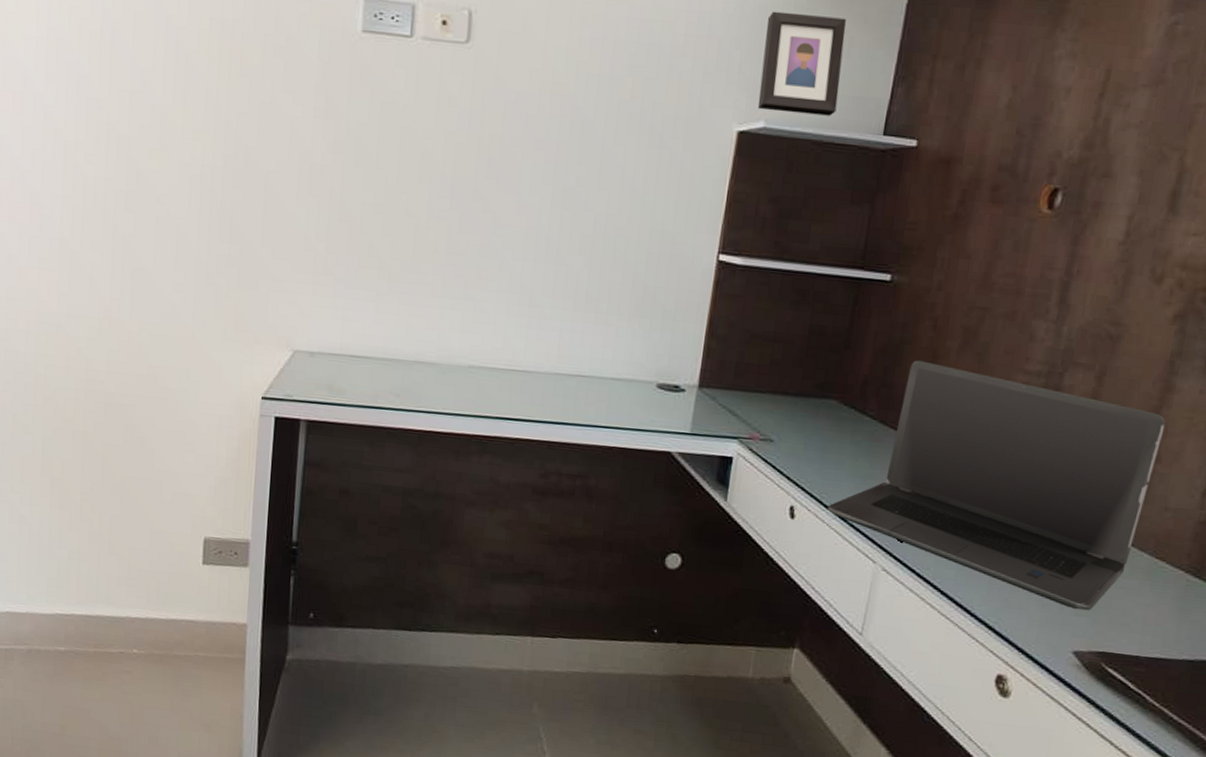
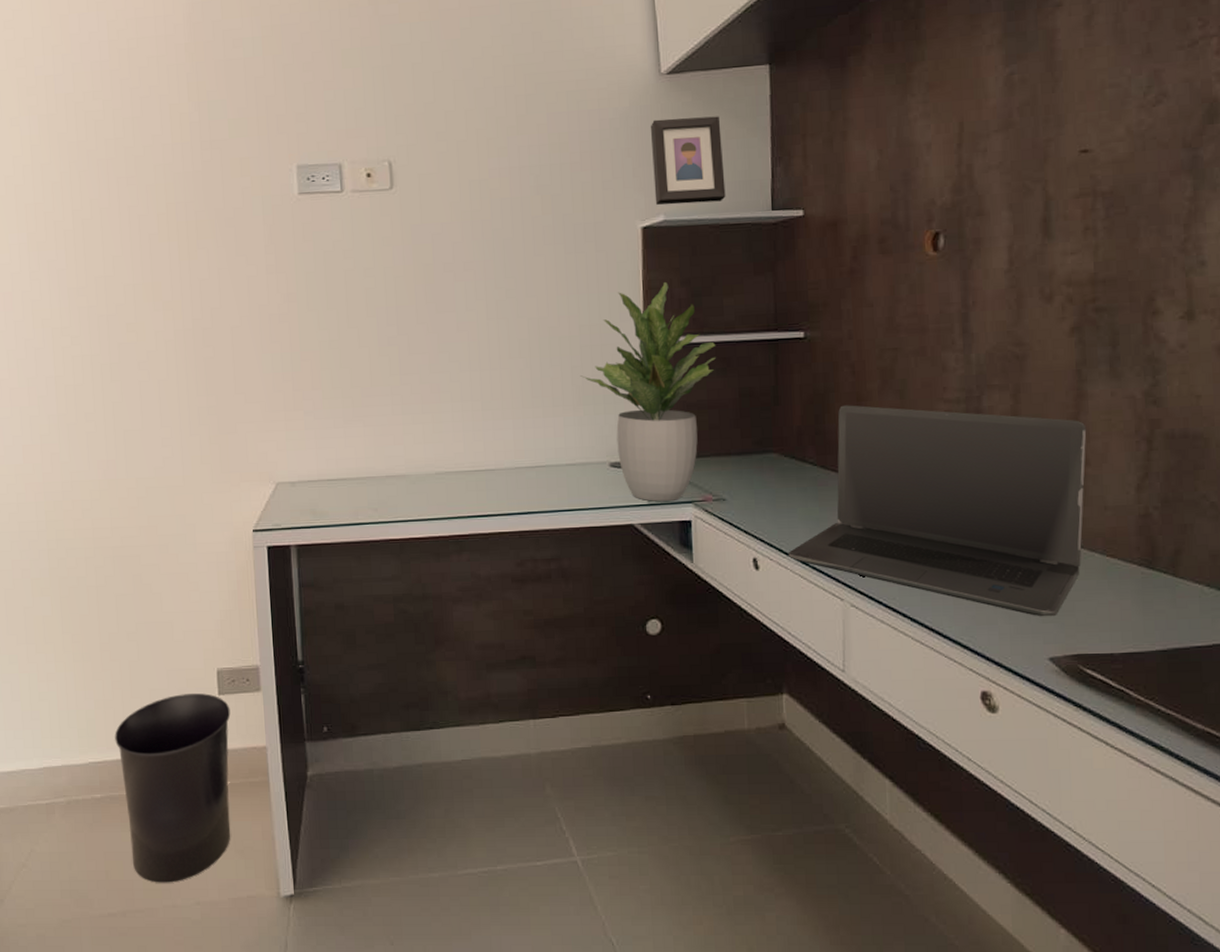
waste bin: none [86,557,213,746] -> present [115,693,231,883]
potted plant: none [642,197,795,434] -> present [580,282,716,502]

